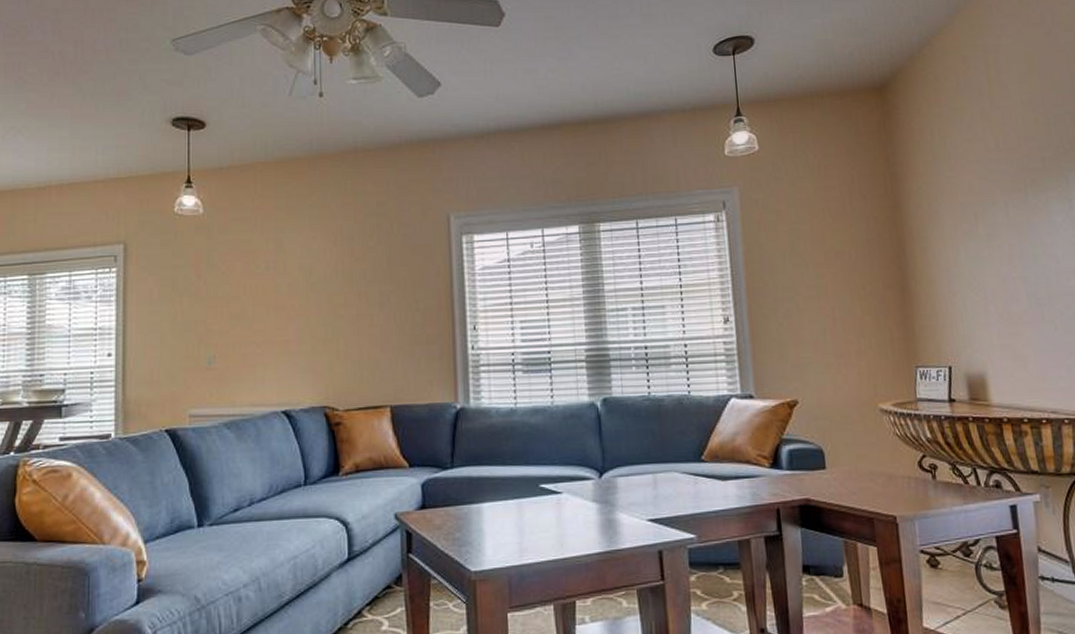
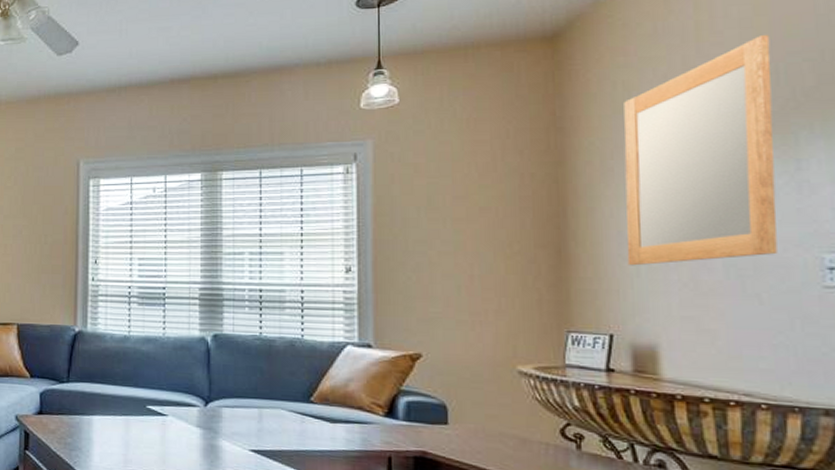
home mirror: none [941,89,1063,301] -> present [624,34,777,266]

